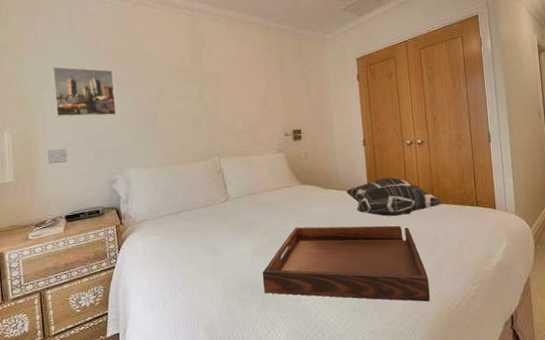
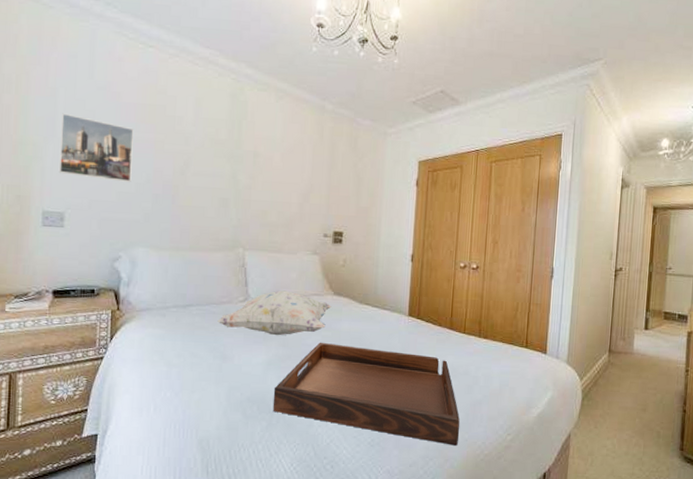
decorative pillow: none [206,187,301,227] -> present [217,290,332,336]
decorative pillow: present [346,177,444,217] -> none [383,301,491,347]

